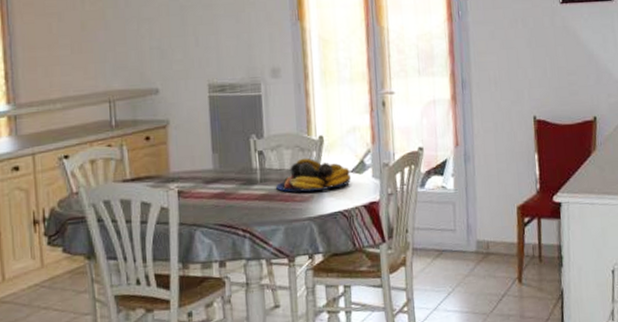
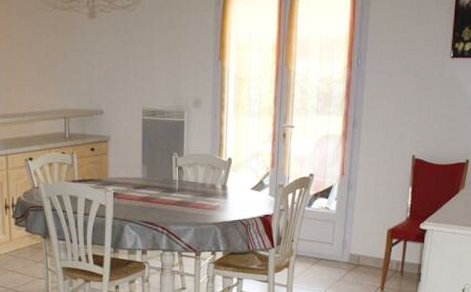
fruit bowl: present [276,158,352,193] -> none [190,175,252,203]

